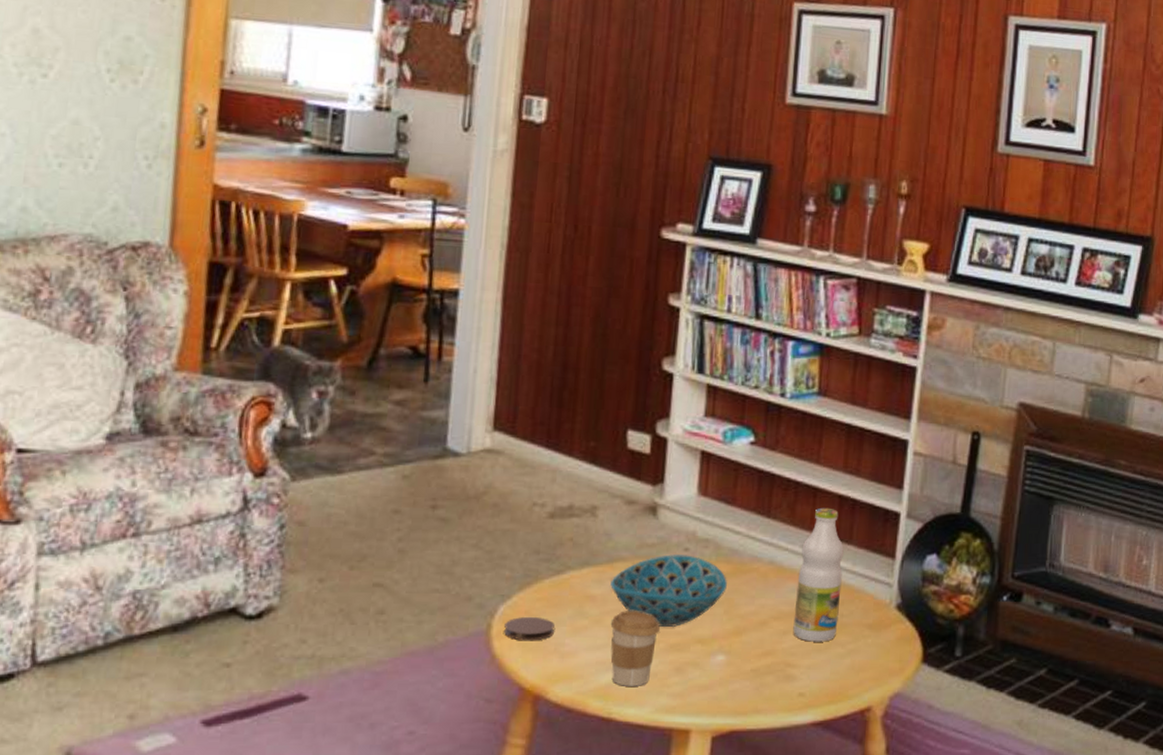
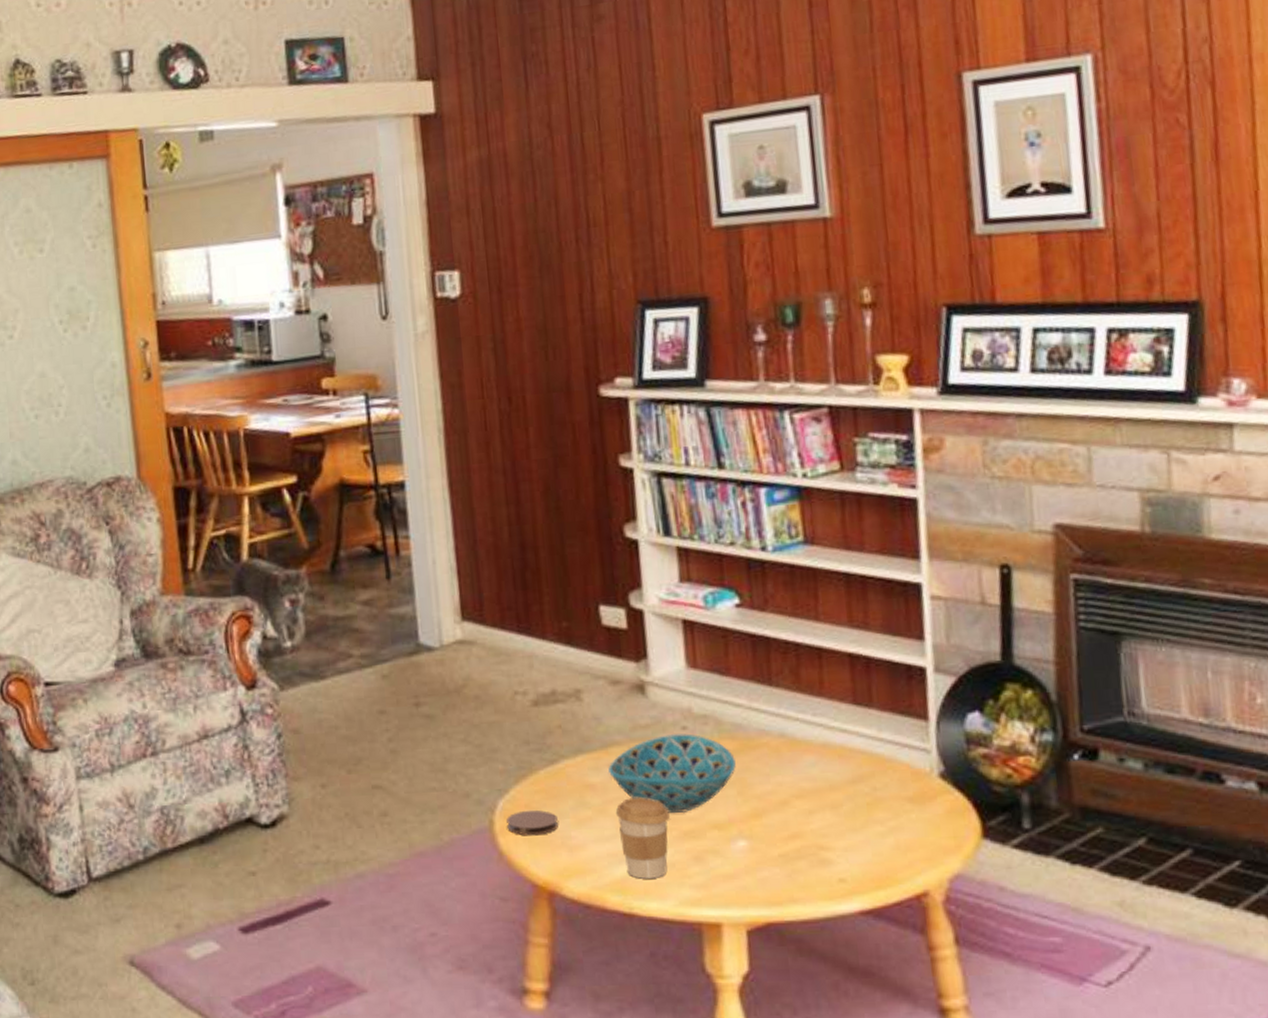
bottle: present [793,507,844,642] -> none [814,669,872,821]

